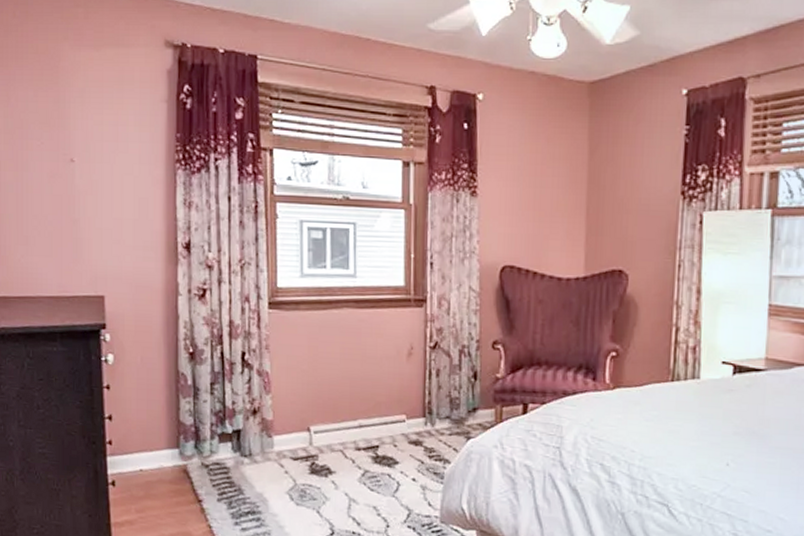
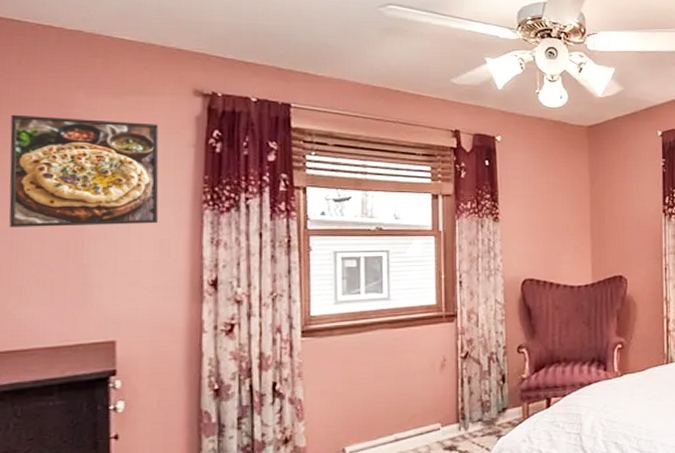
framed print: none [11,67,136,182] -> present [9,114,159,227]

